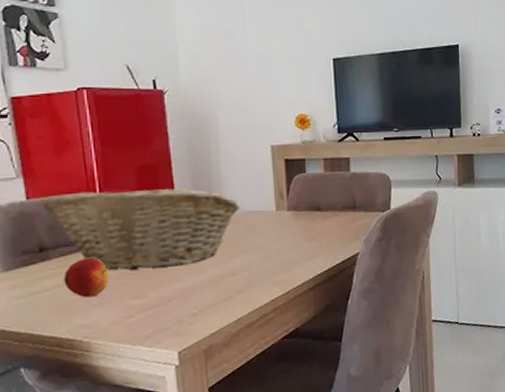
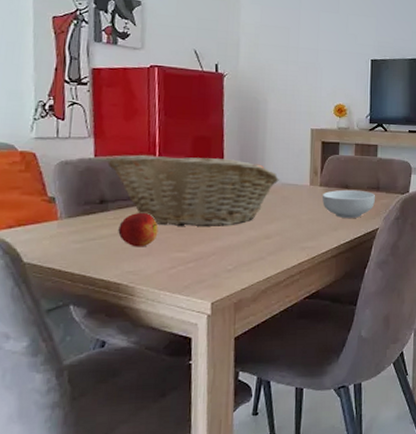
cereal bowl: none [292,211,352,245] -> present [322,189,375,219]

